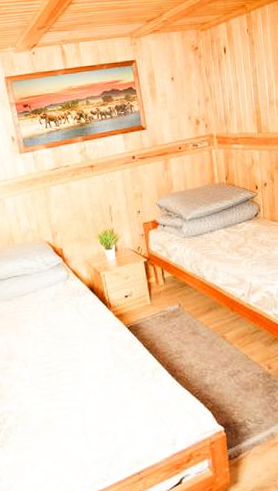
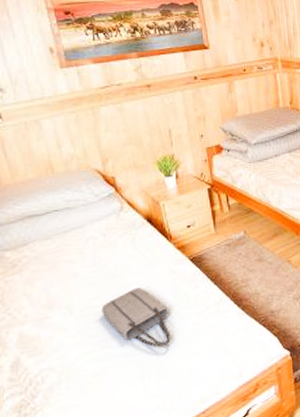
tote bag: none [50,349,110,406] -> present [101,287,171,347]

